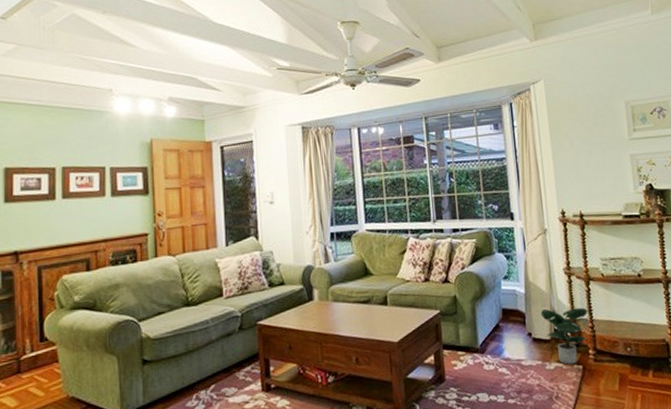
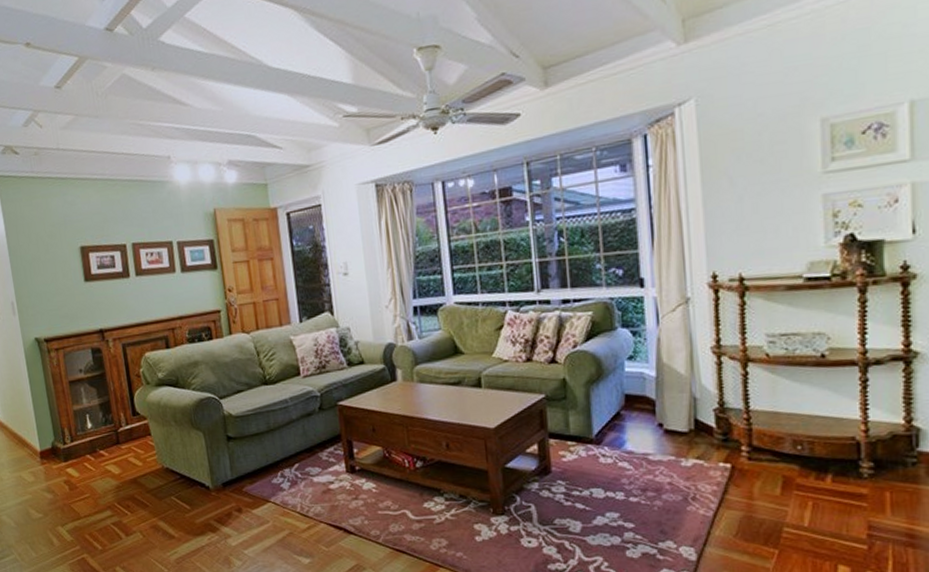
potted plant: present [540,307,588,365] -> none [676,395,742,462]

